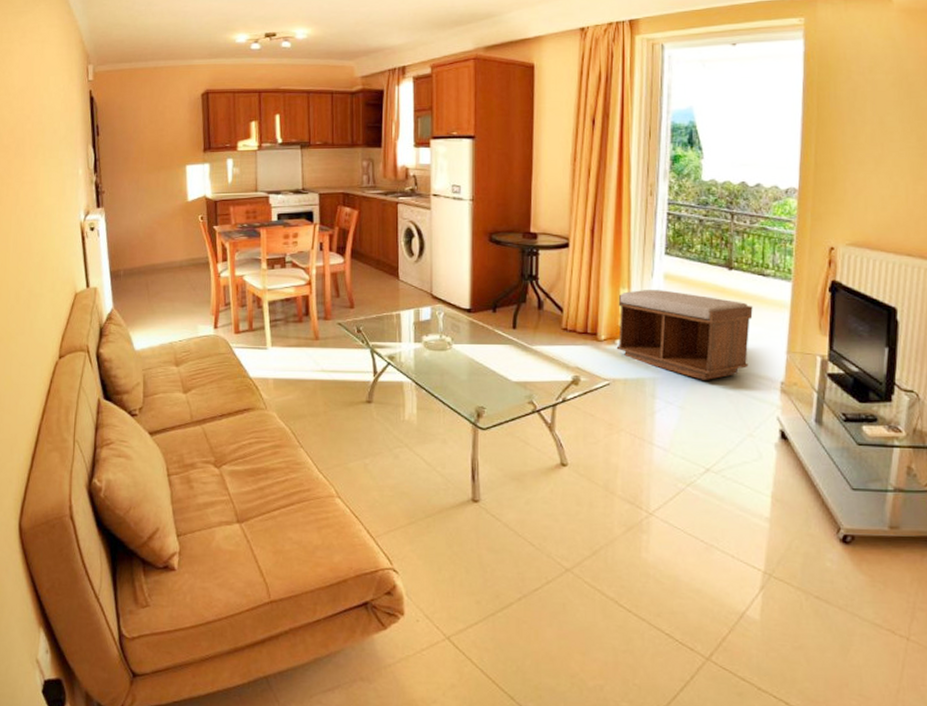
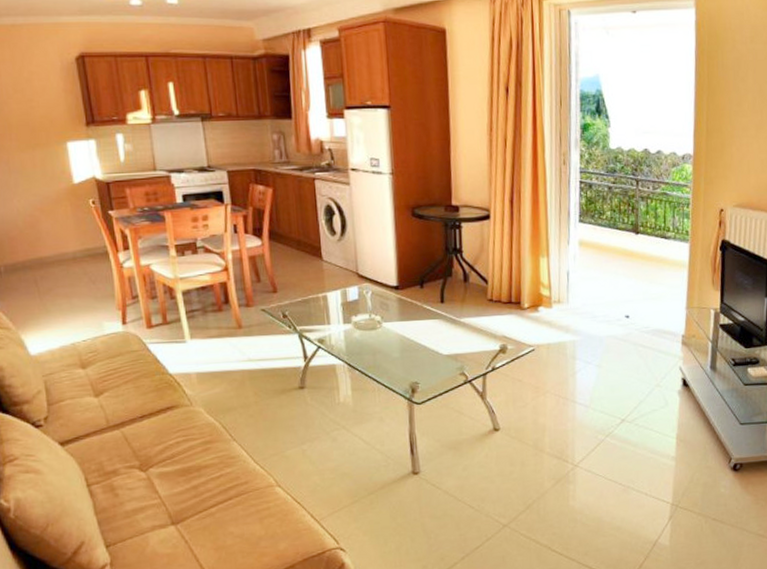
bench: present [616,290,753,380] -> none [538,256,657,339]

